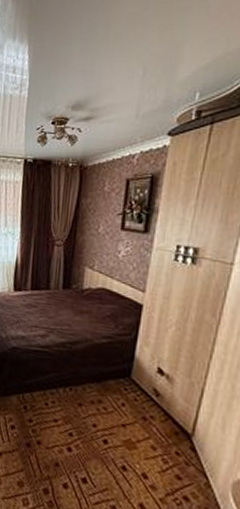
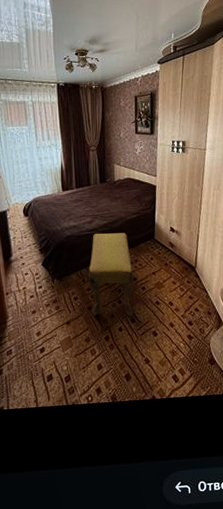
footstool: none [31,352,93,475] -> present [88,233,133,318]

